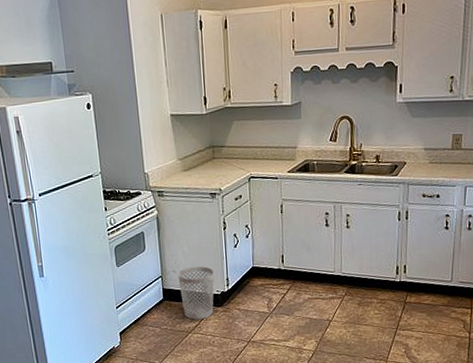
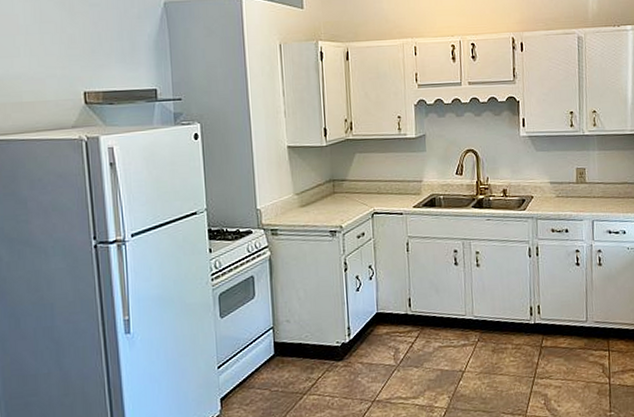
wastebasket: present [178,266,215,320] -> none [292,313,334,378]

